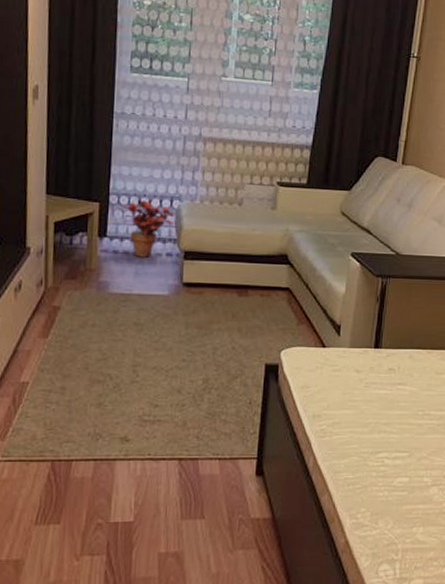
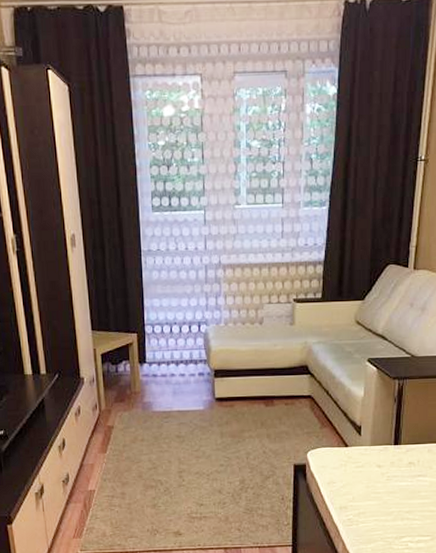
potted plant: present [123,199,174,258] -> none [157,327,202,379]

